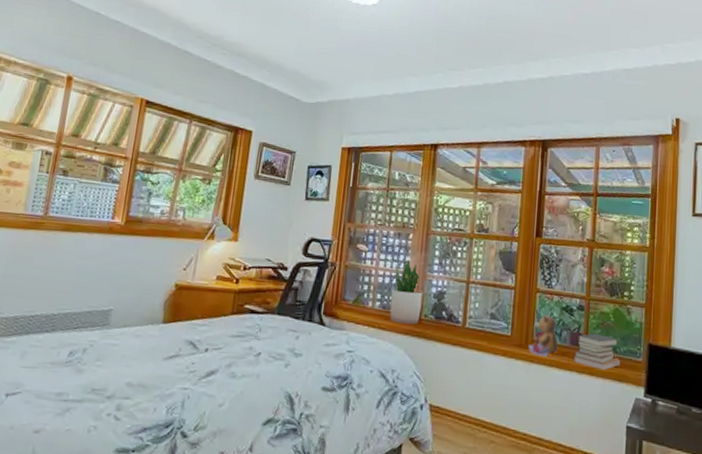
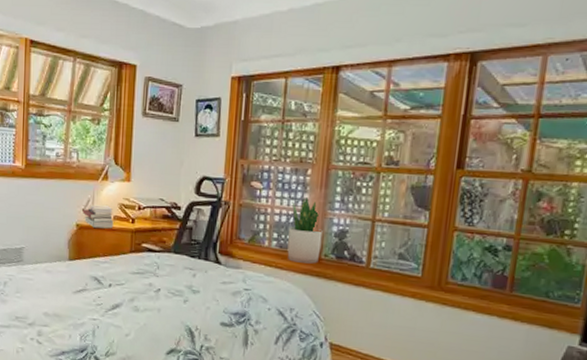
books: none [183,264,217,290] -> present [82,204,114,229]
teddy bear: present [528,315,558,356] -> none [440,255,477,299]
books: present [573,333,621,371] -> none [493,276,553,316]

